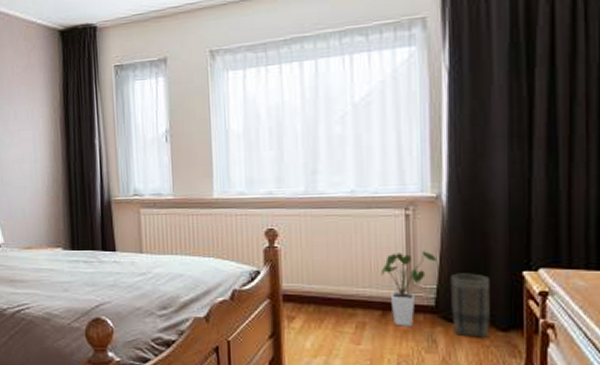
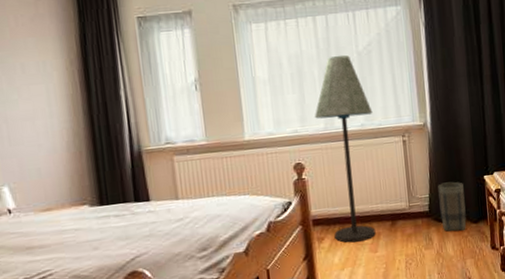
floor lamp: none [293,106,367,328] -> present [314,54,376,243]
house plant: present [380,251,438,327] -> none [388,168,428,232]

